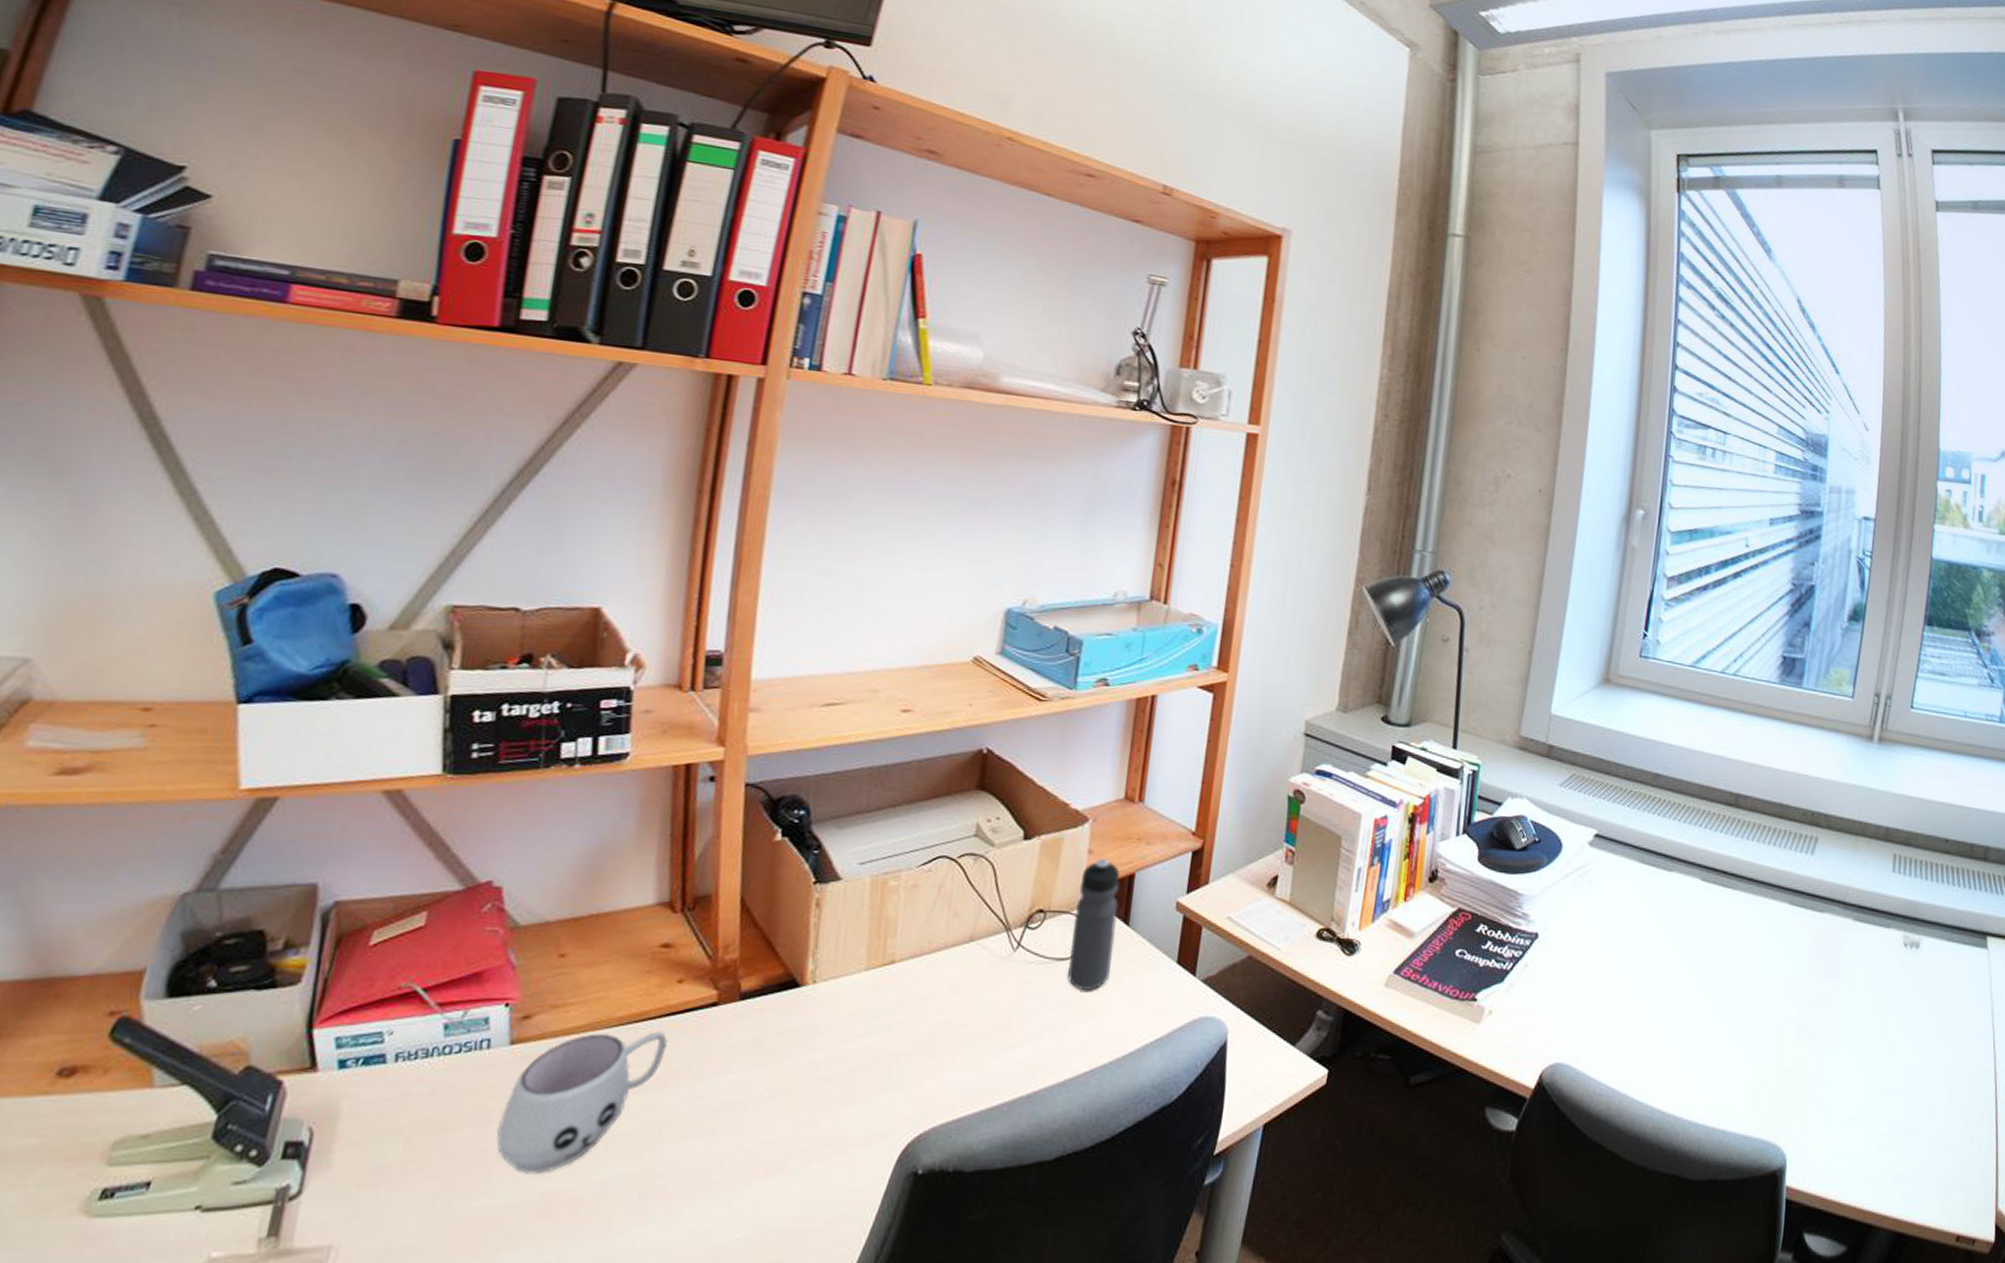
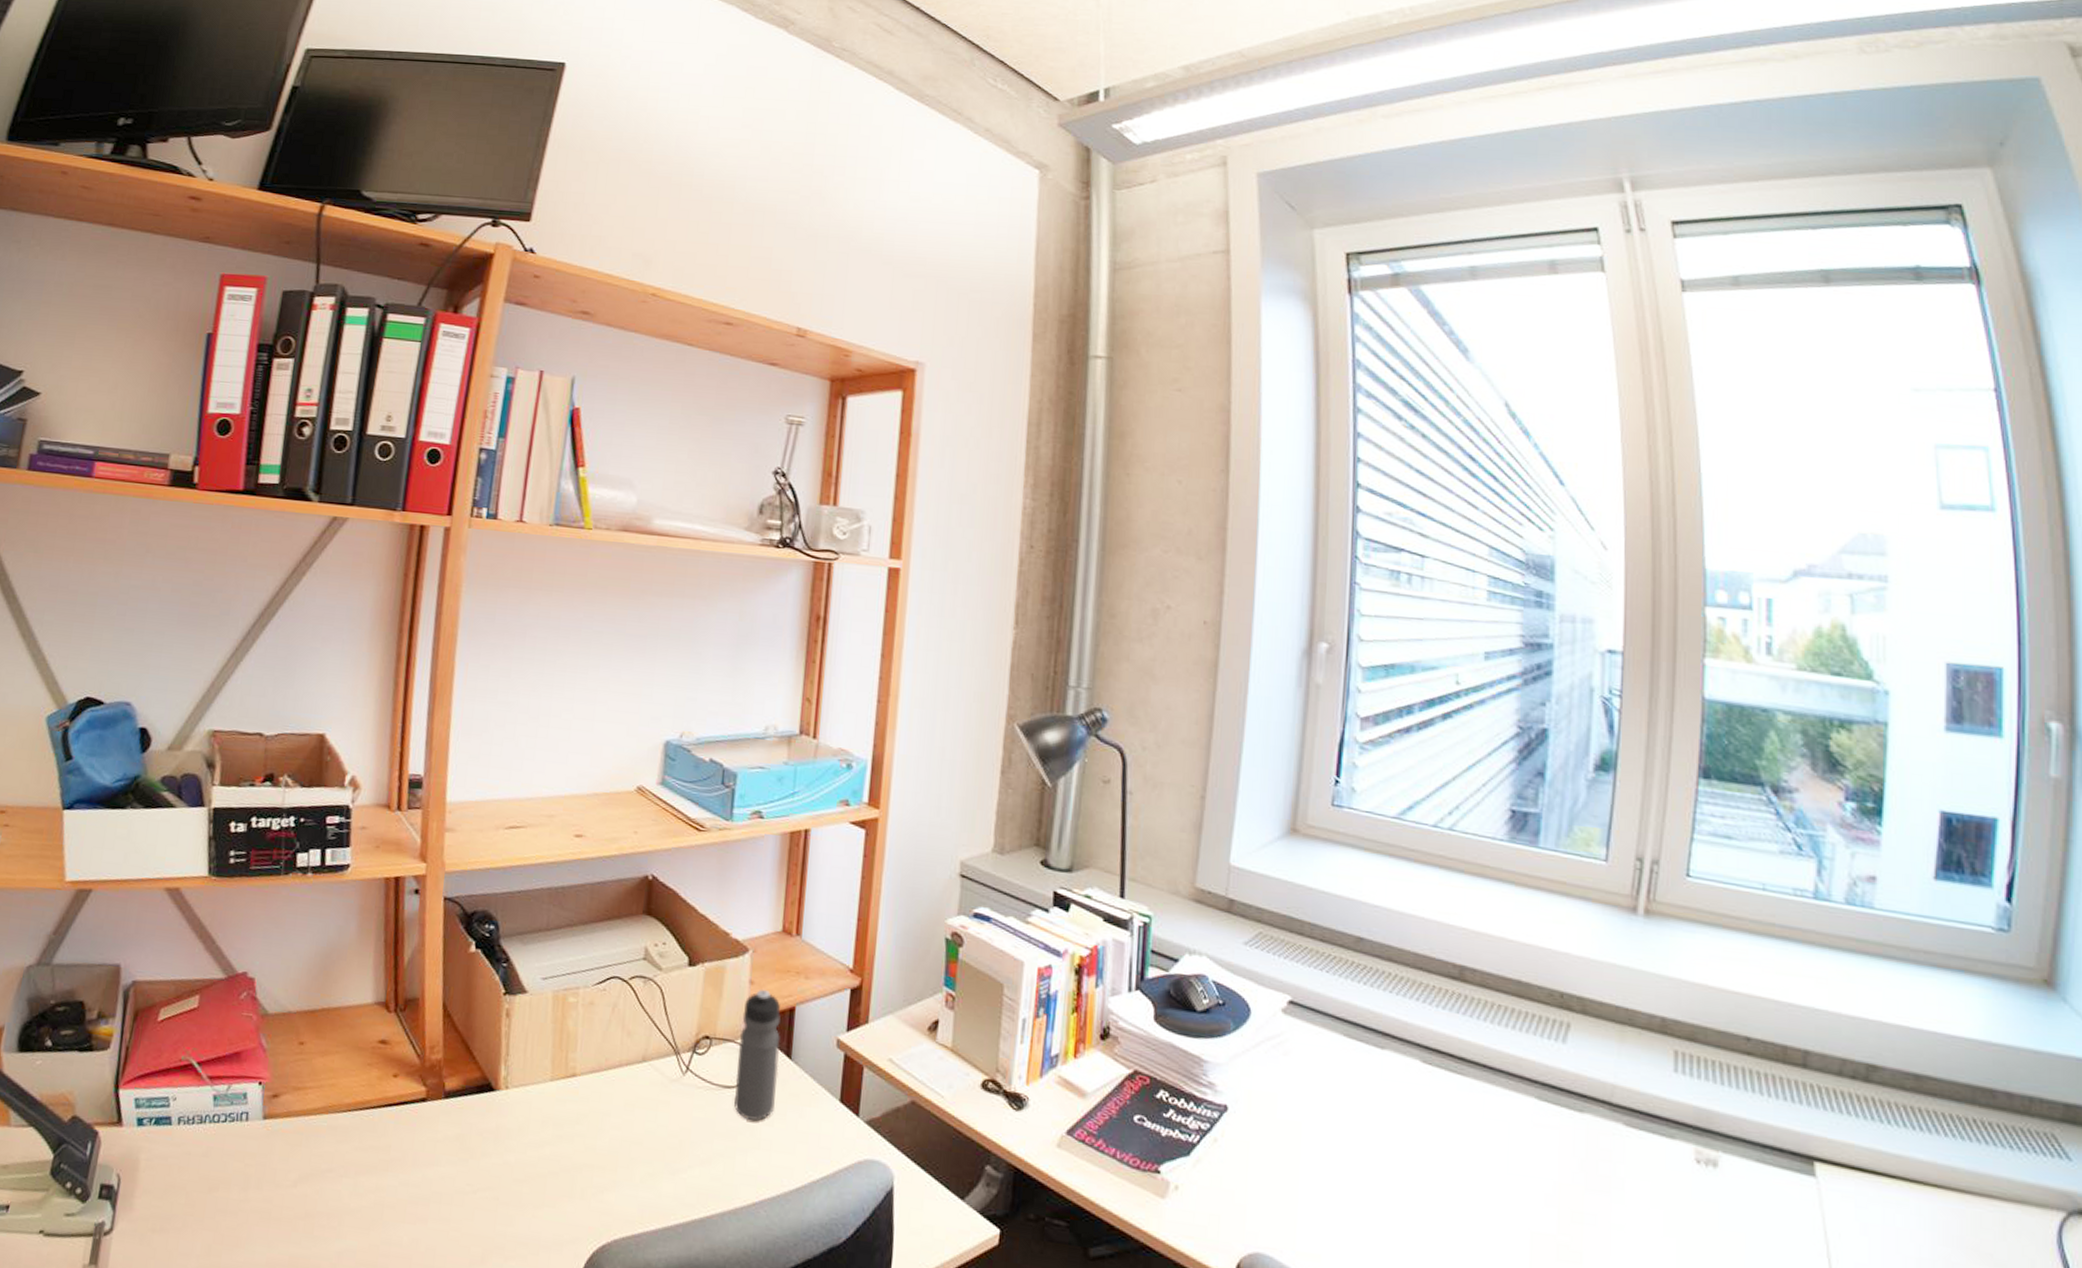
mug: present [496,1031,668,1174] -> none [254,1116,386,1239]

